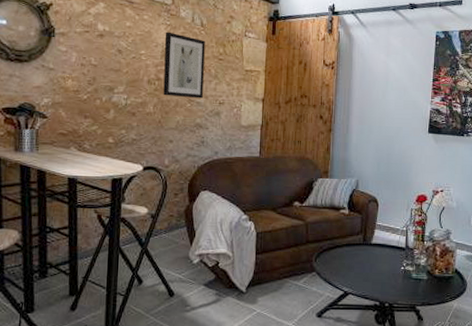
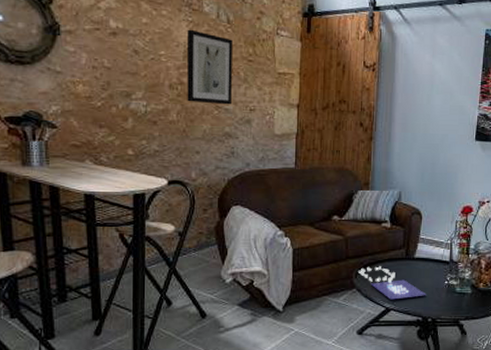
board game: none [318,251,383,284] -> present [358,266,426,300]

